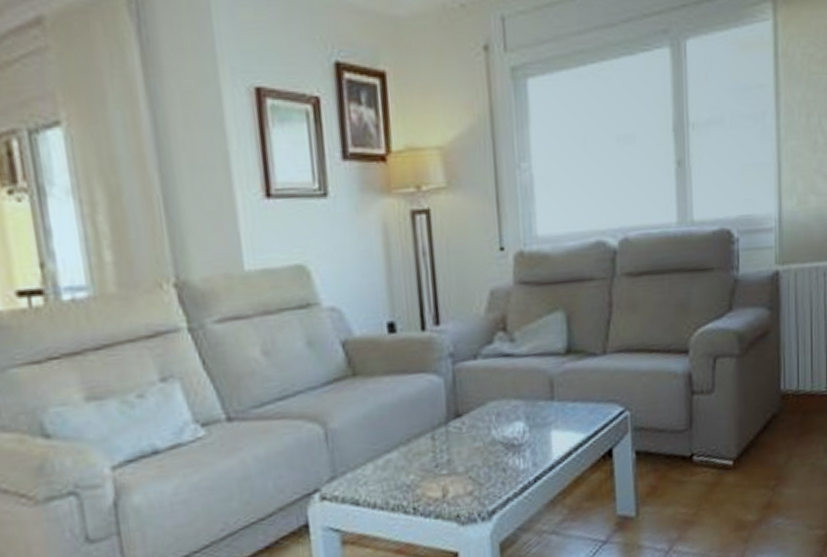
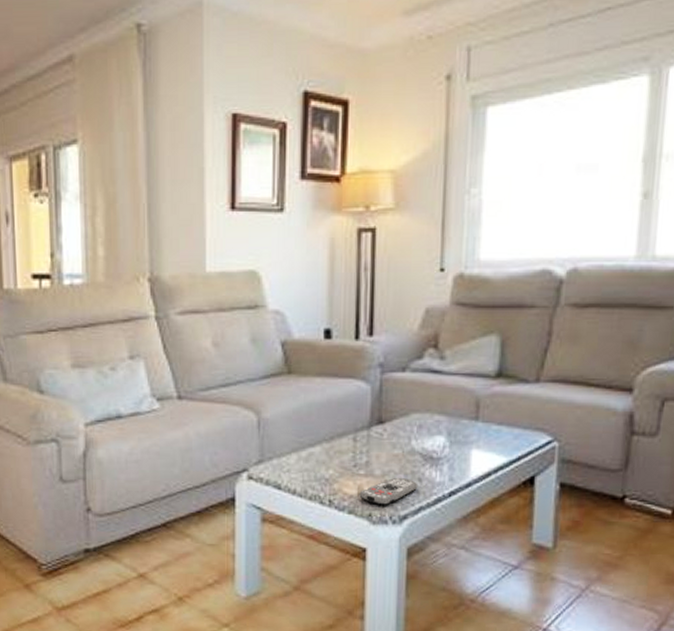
remote control: none [444,470,503,504] -> present [359,477,418,506]

